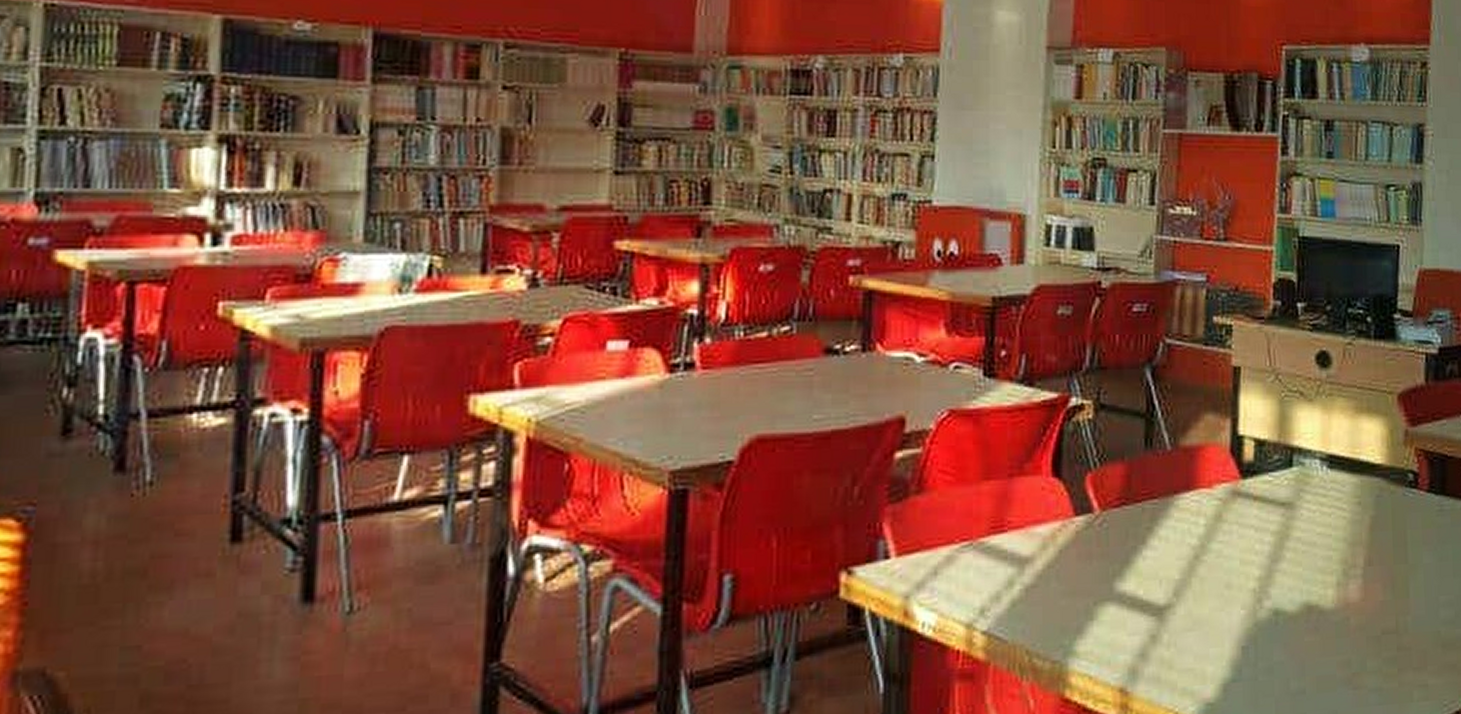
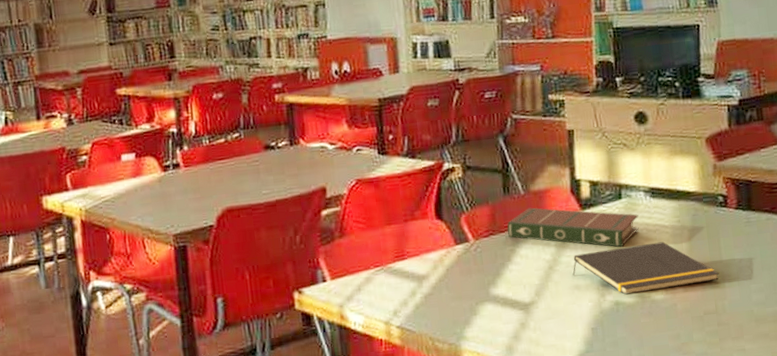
book: none [1144,469,1311,534] -> present [507,207,639,247]
notepad: none [1224,530,1404,601] -> present [572,241,720,295]

